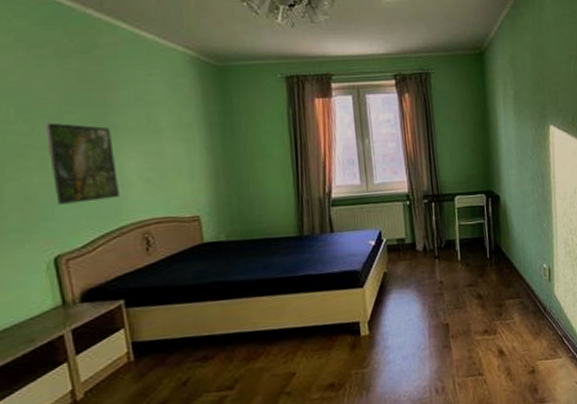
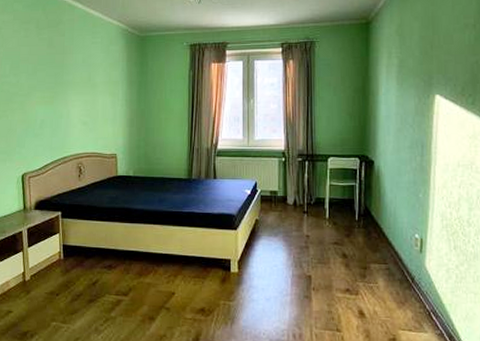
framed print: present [45,122,119,205] -> none [25,77,66,137]

